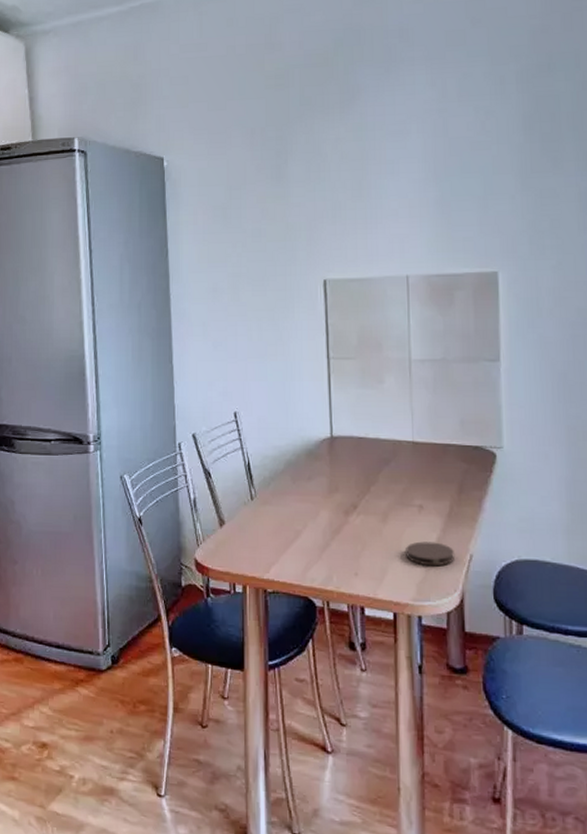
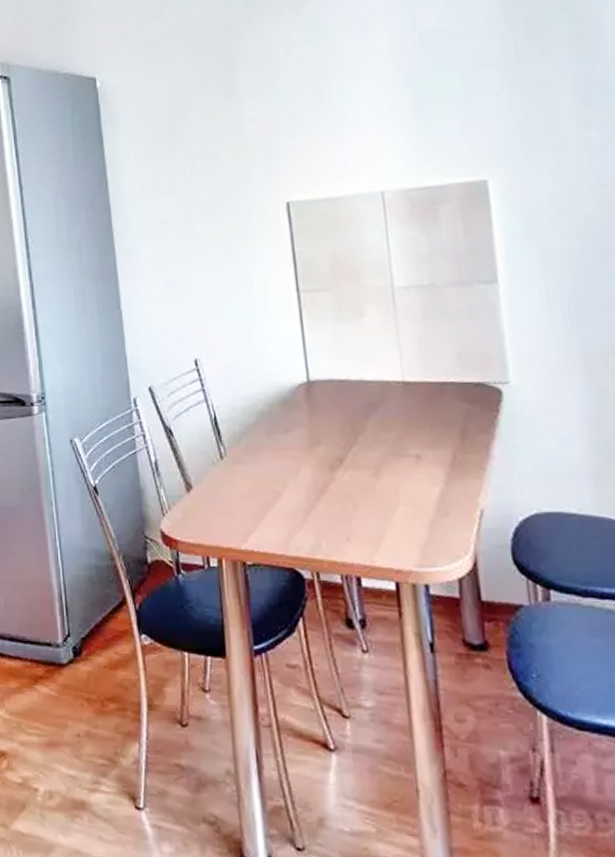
coaster: present [406,541,454,567] -> none [404,497,462,526]

